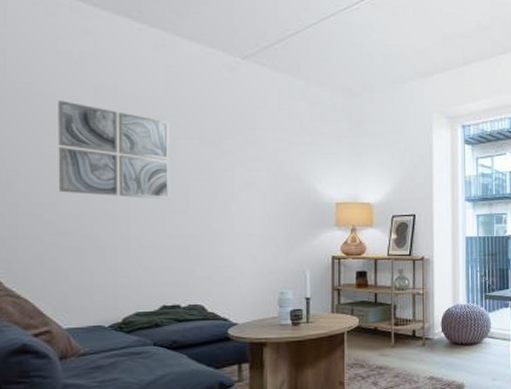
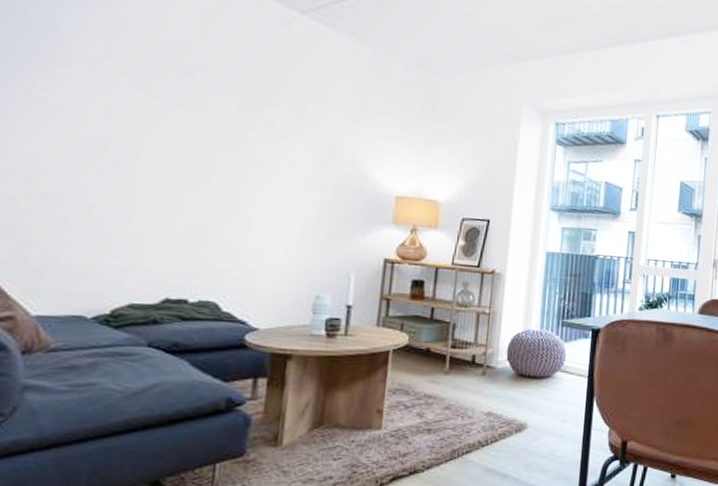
wall art: present [58,100,169,200] -> none [47,34,200,171]

